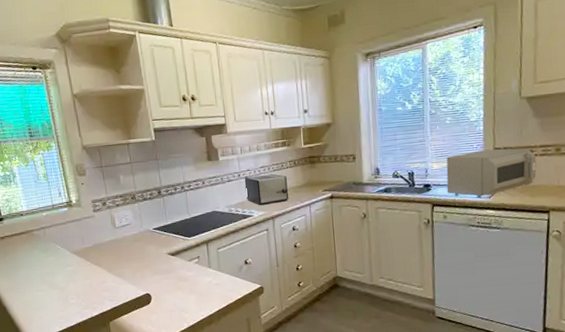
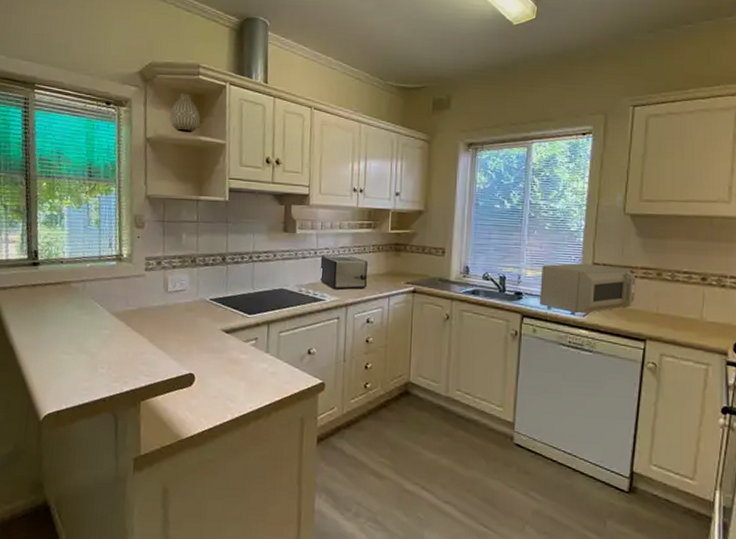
vase: none [89,47,118,85] -> present [169,93,200,133]

